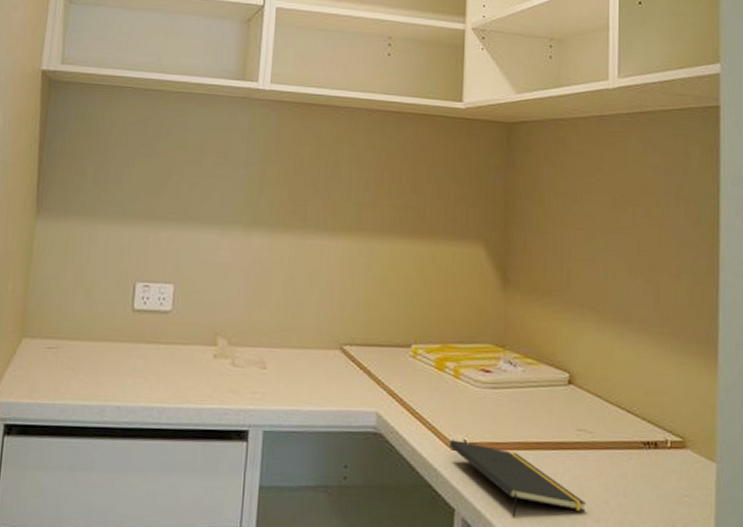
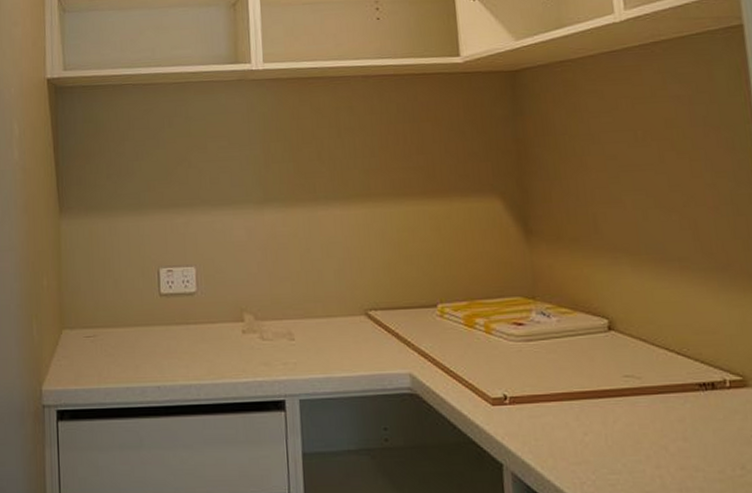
notepad: present [449,439,587,518] -> none [489,394,644,470]

